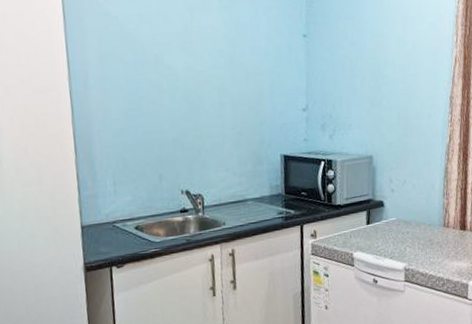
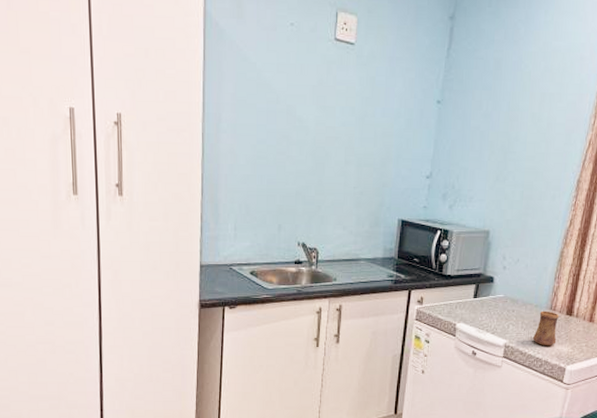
cup: none [431,228,455,265] -> present [533,310,560,347]

